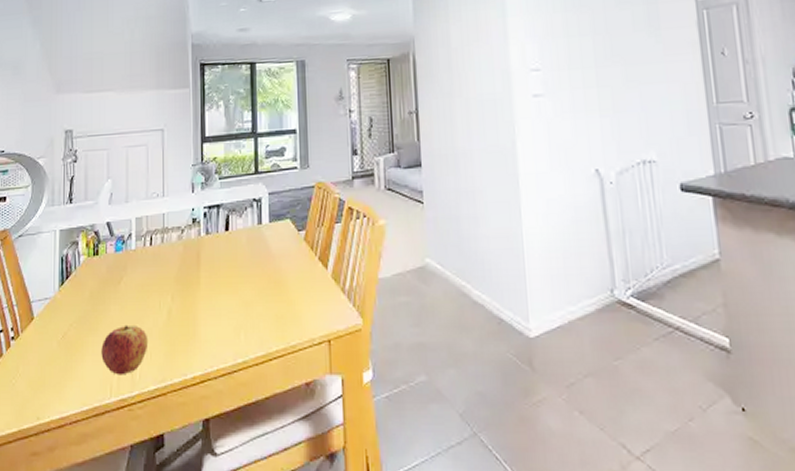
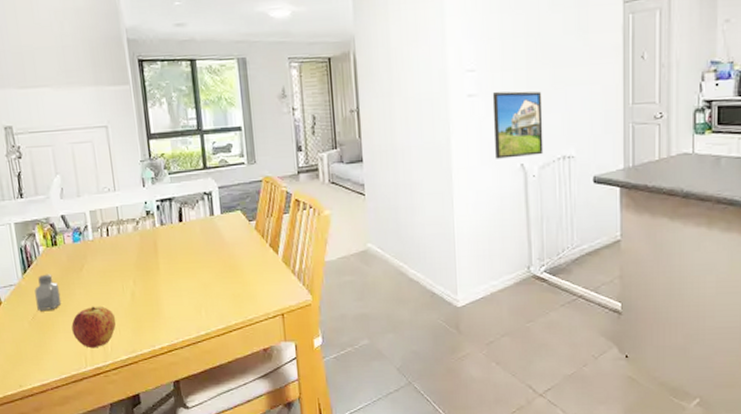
saltshaker: none [69,286,95,330] -> present [34,274,62,312]
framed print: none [559,90,620,164] -> present [492,91,544,159]

